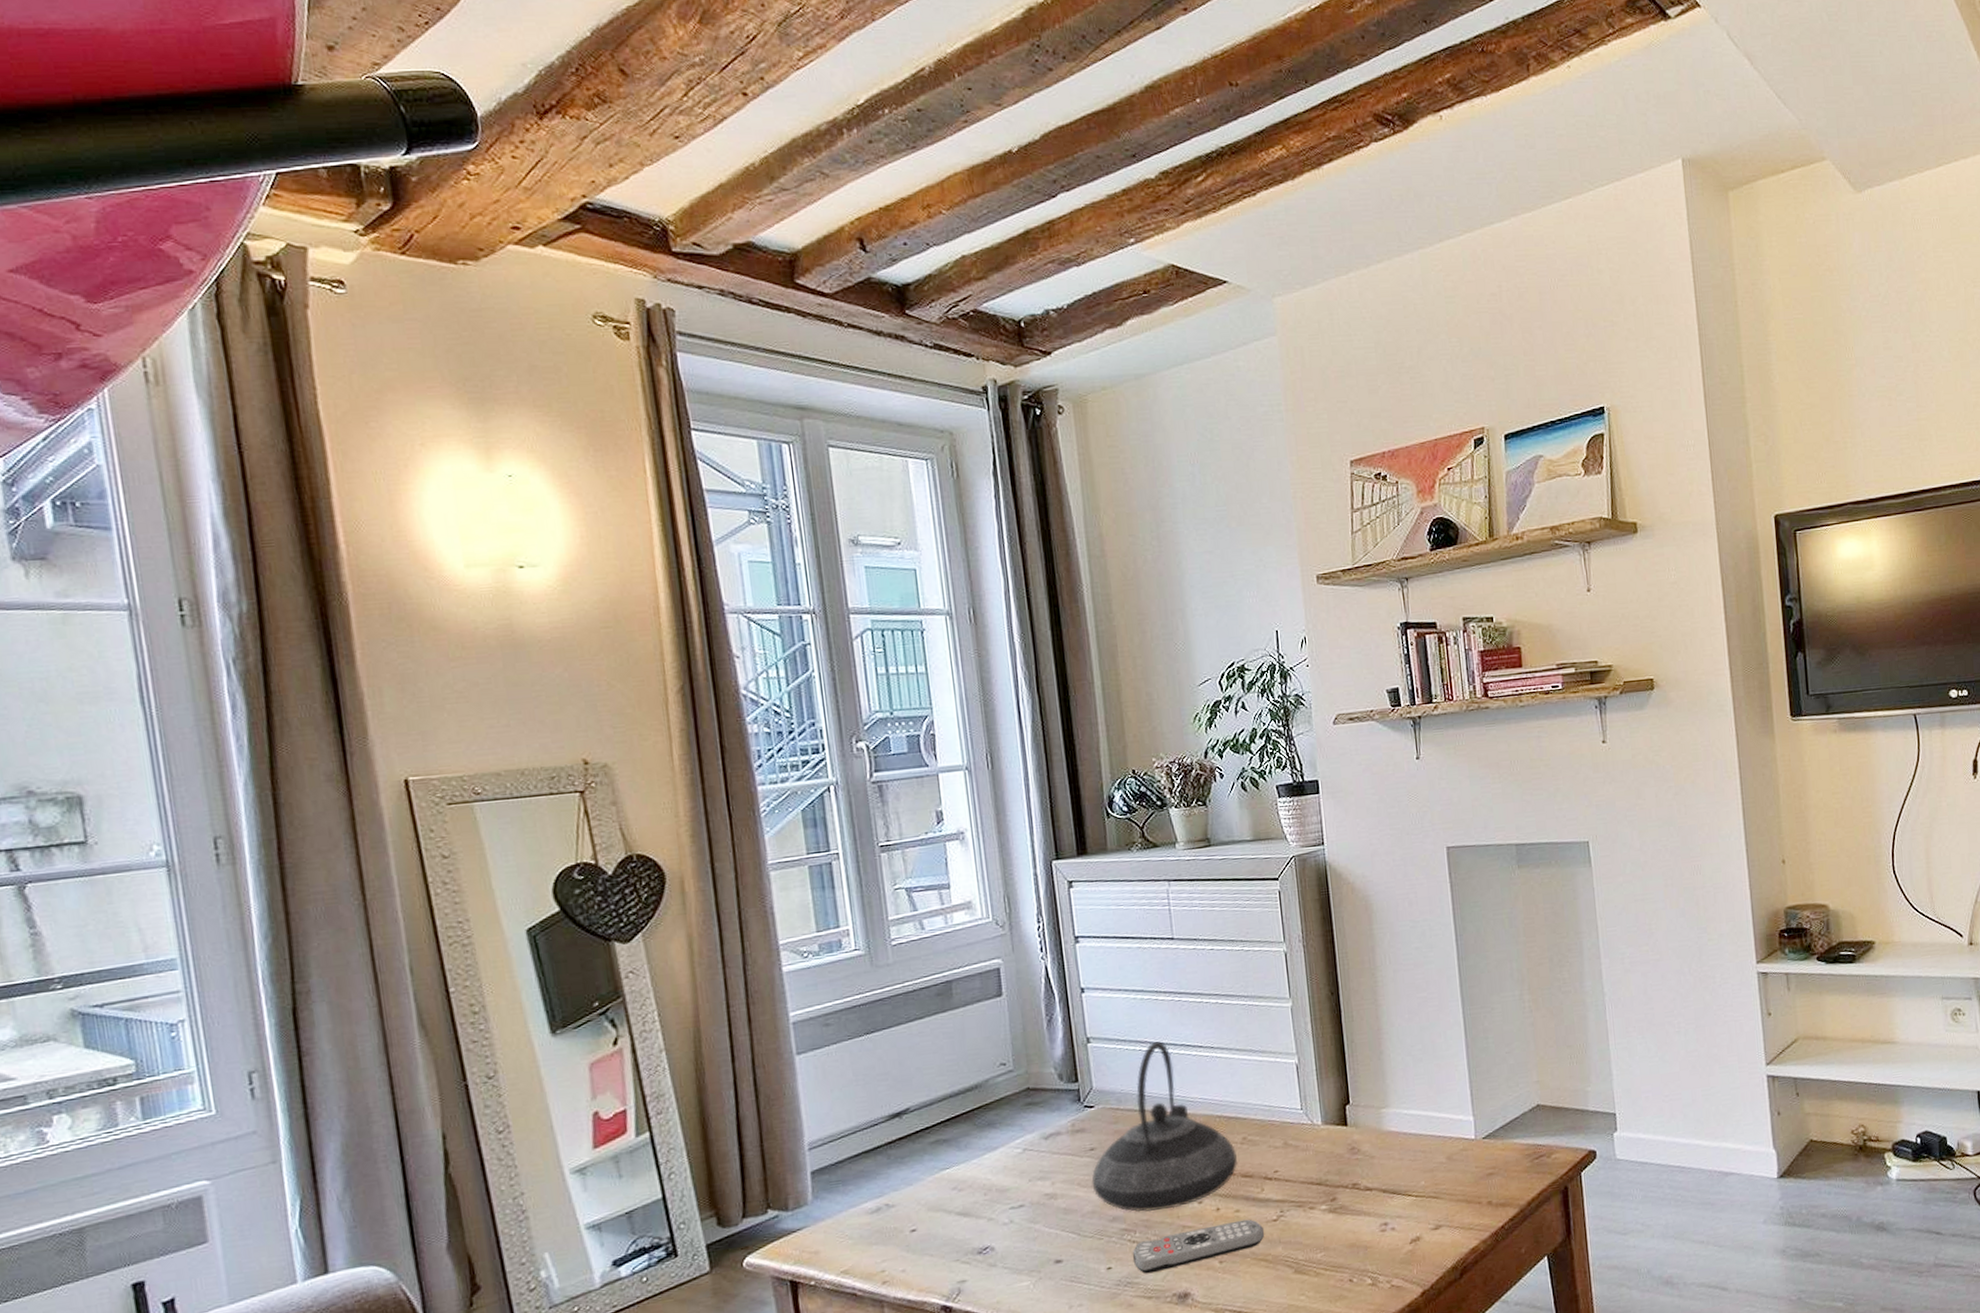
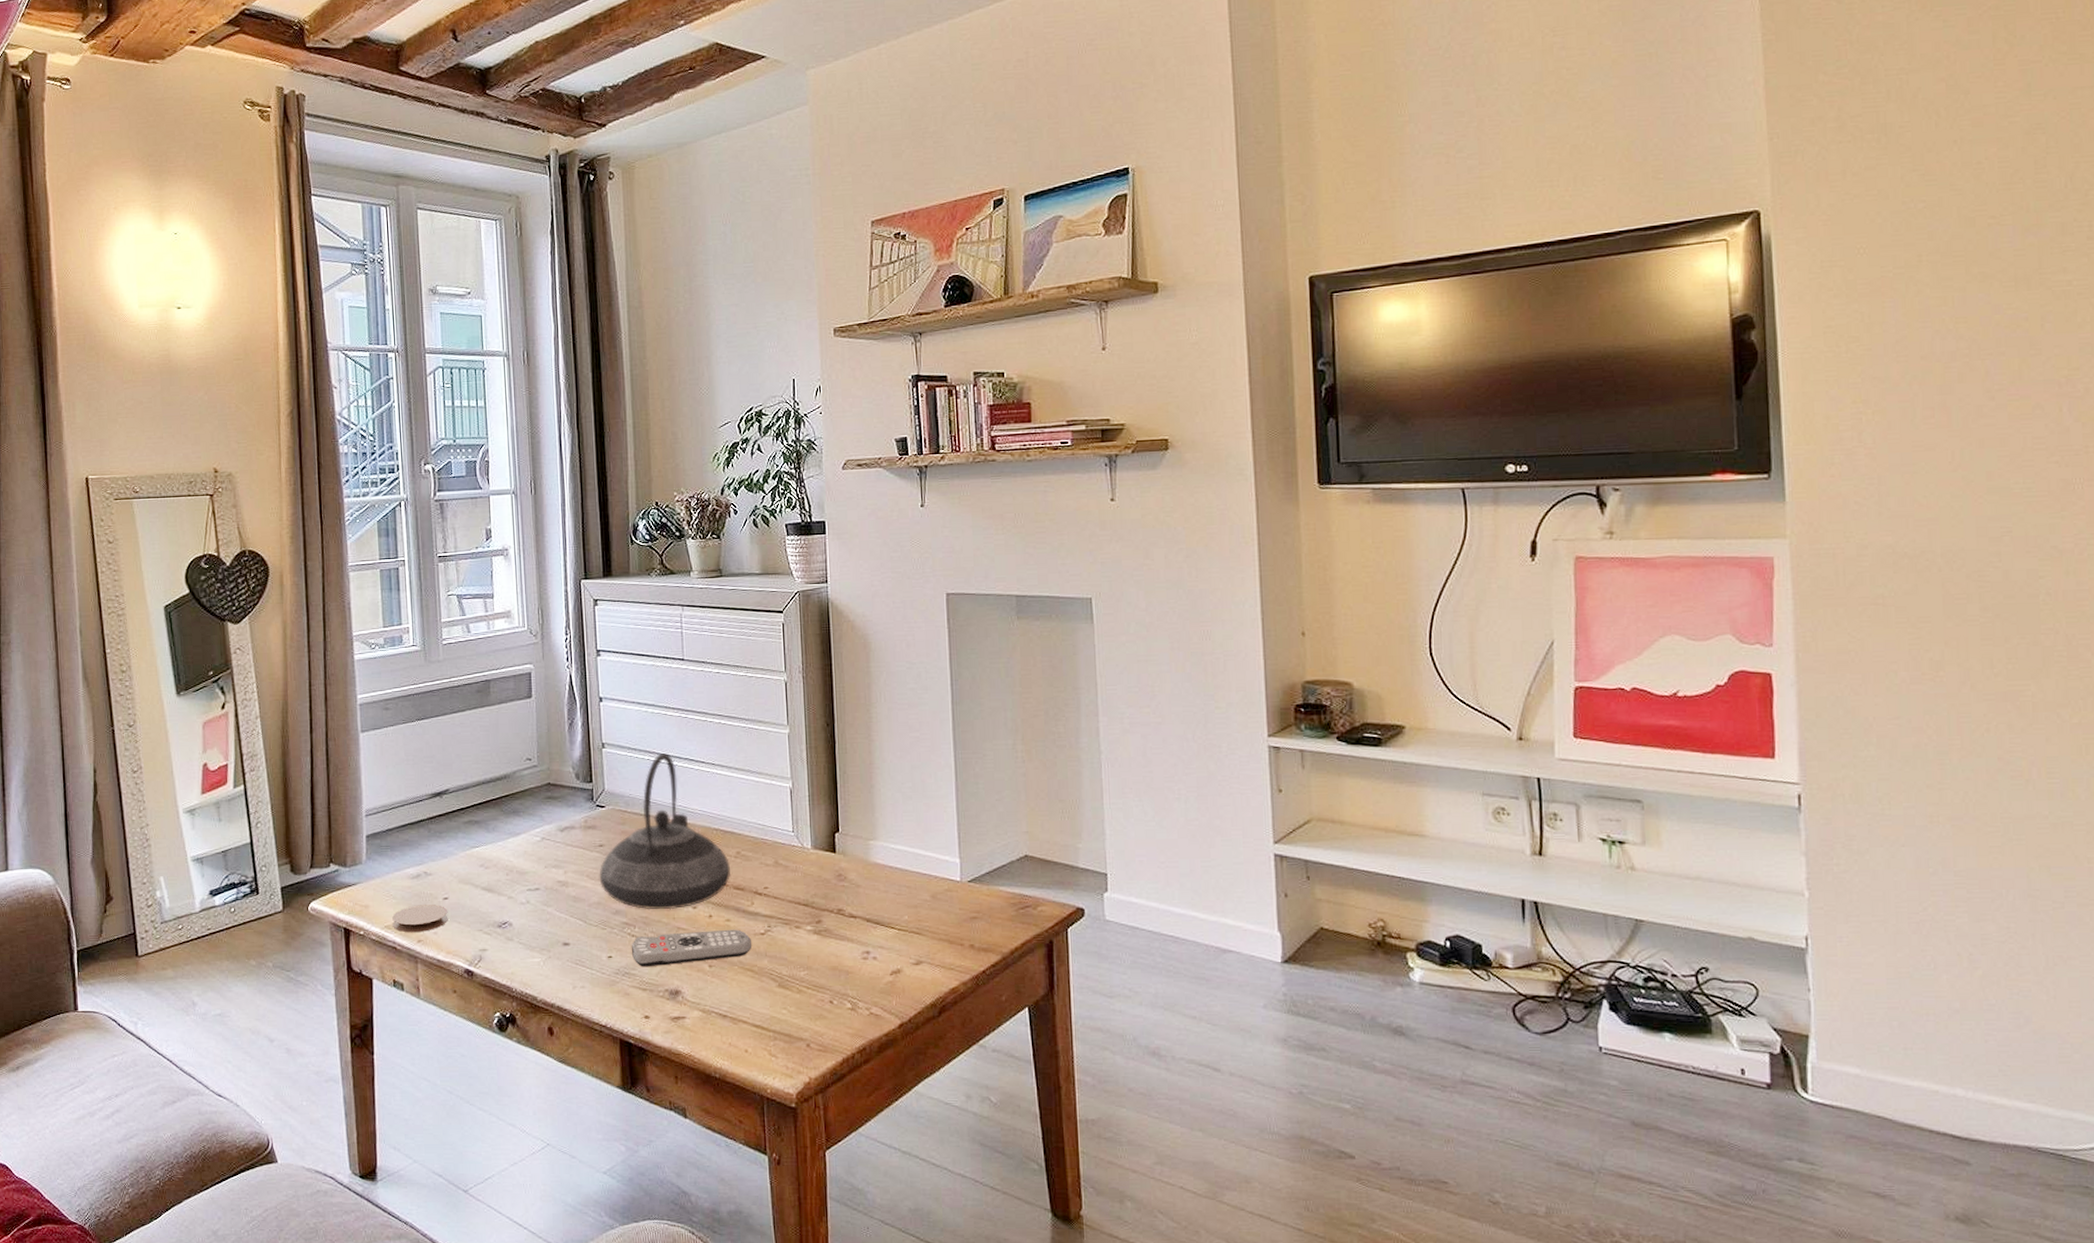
coaster: none [849,1238,918,1276] -> present [392,903,448,933]

